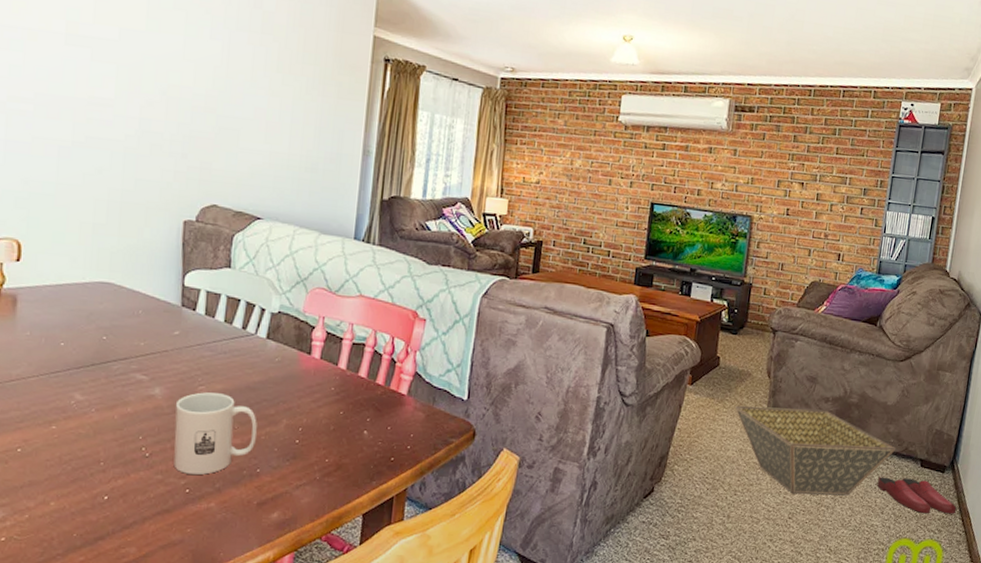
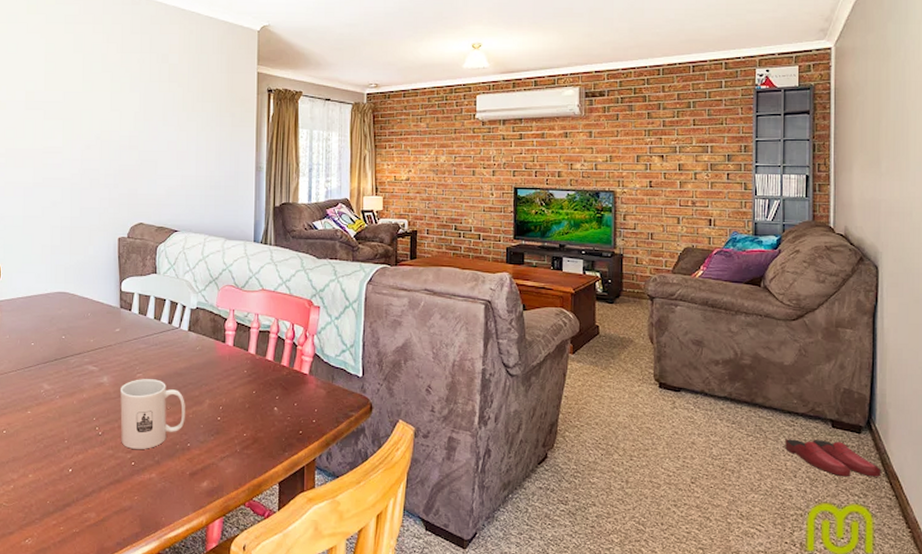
basket: present [735,405,896,496] -> none [621,371,801,459]

